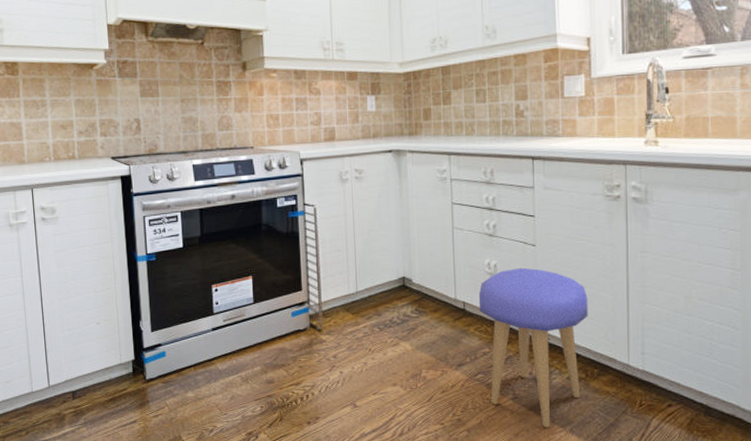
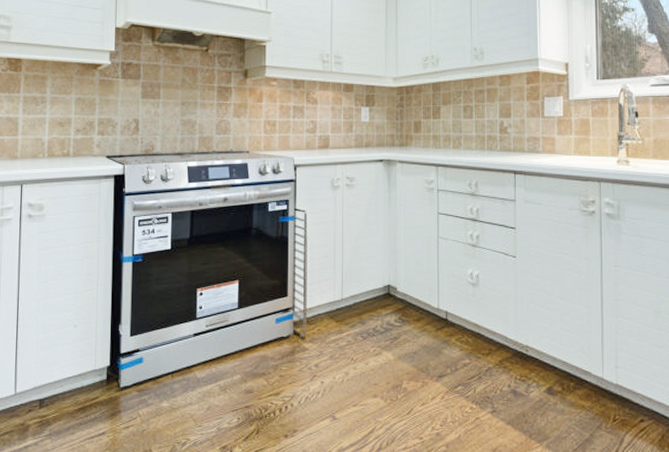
stool: present [478,267,588,427] -> none [460,278,565,443]

